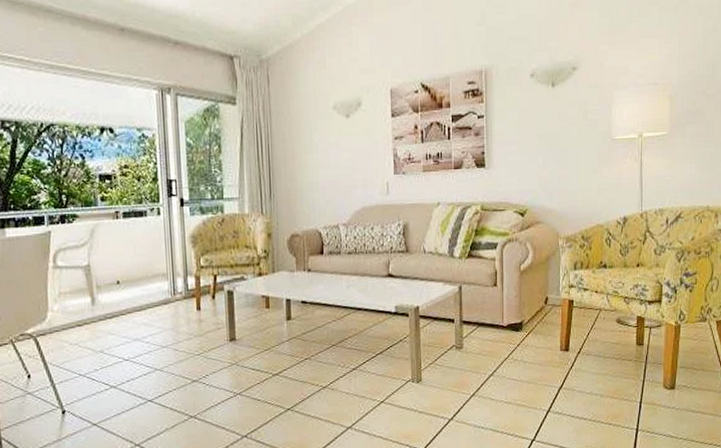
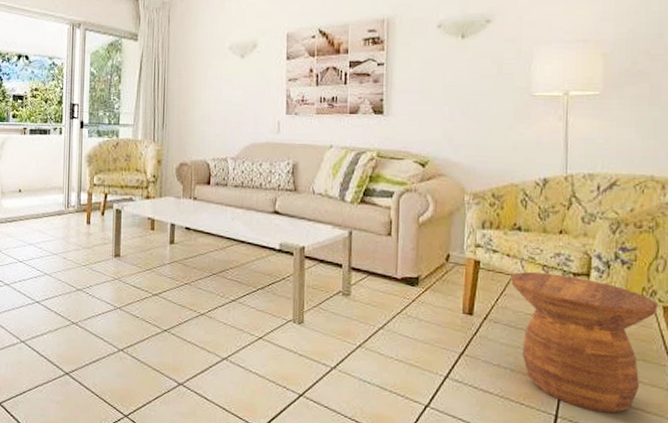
side table: none [598,303,713,421] -> present [509,272,659,414]

